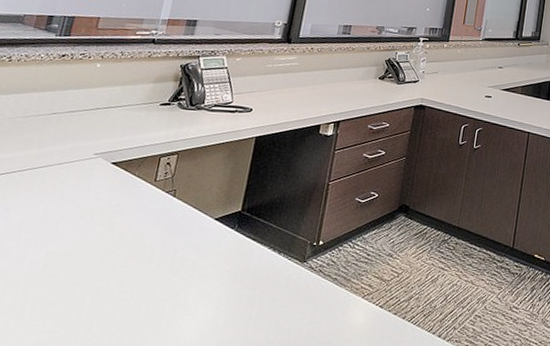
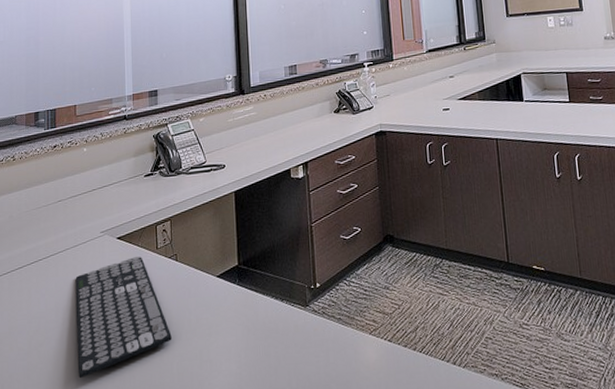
keyboard: none [27,185,149,304] -> present [75,257,172,378]

